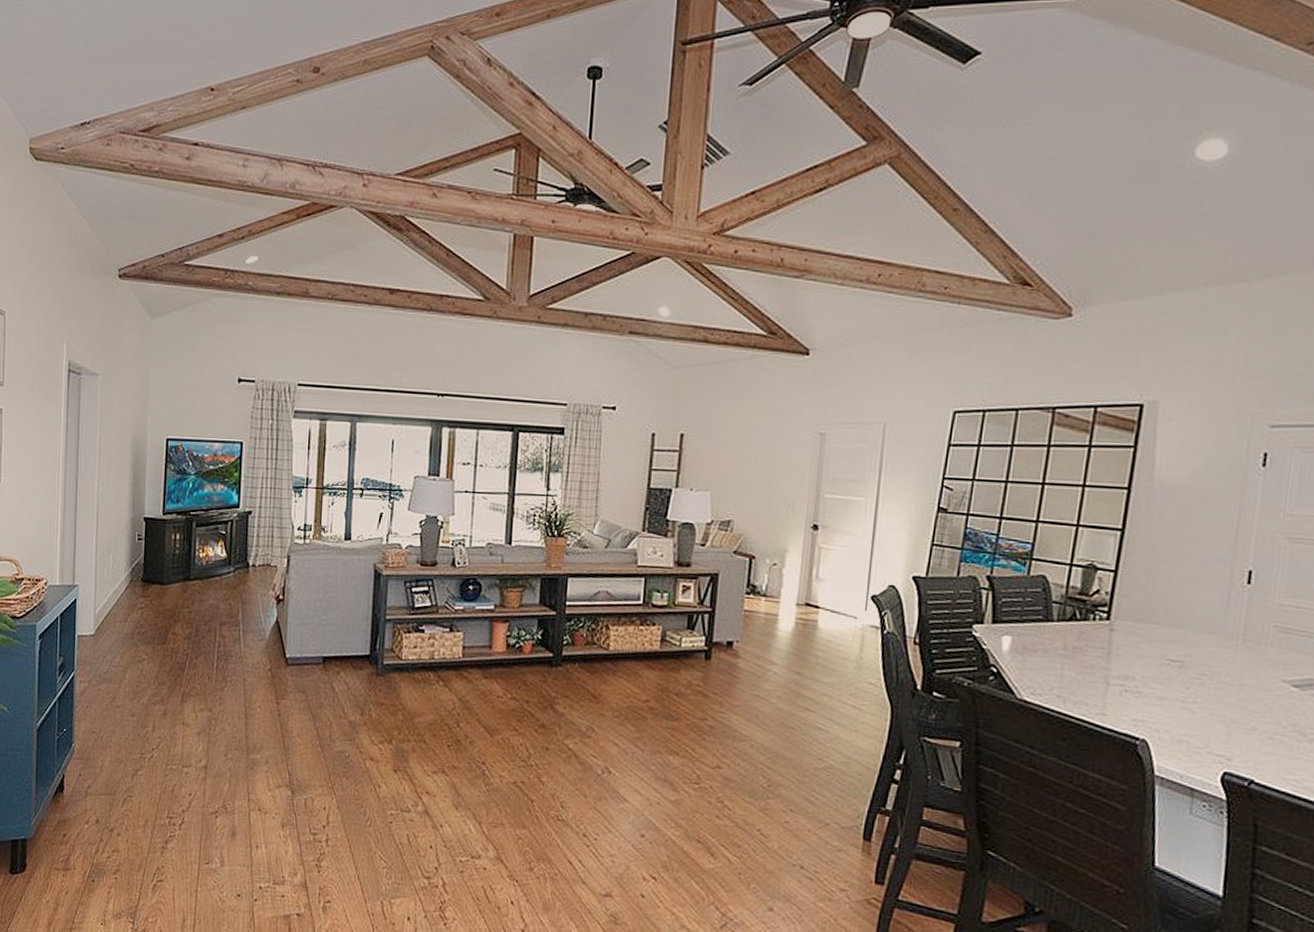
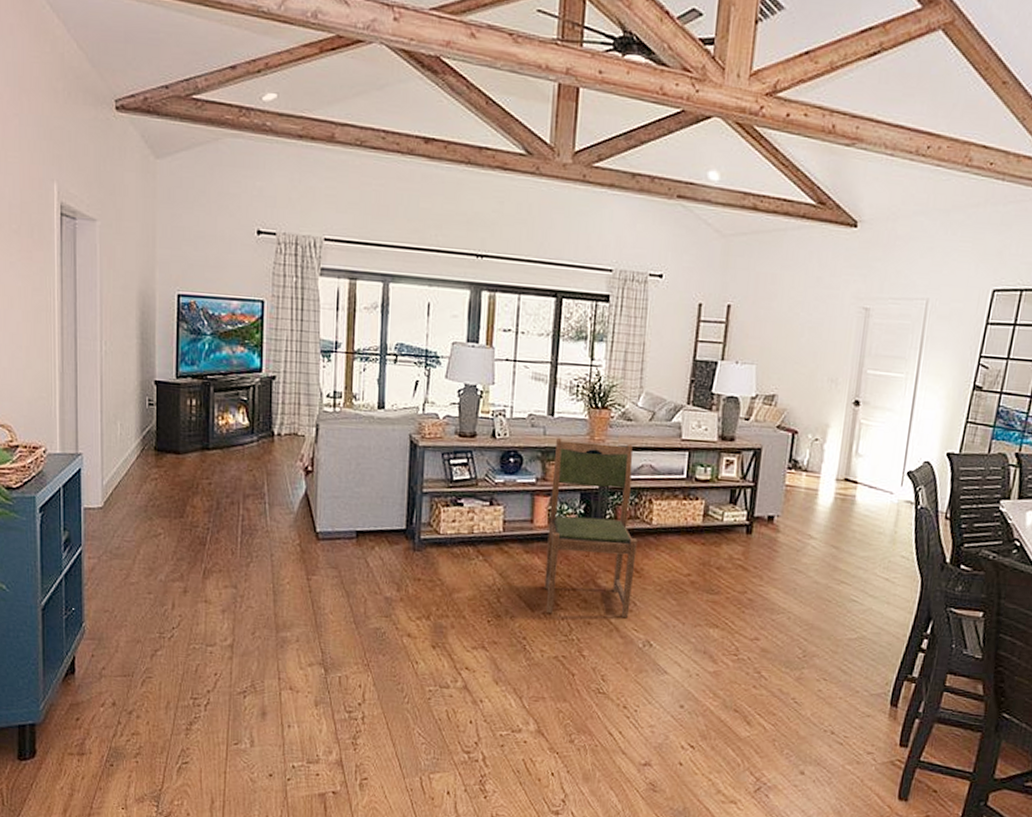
dining chair: none [503,565,595,744] -> present [544,437,638,618]

